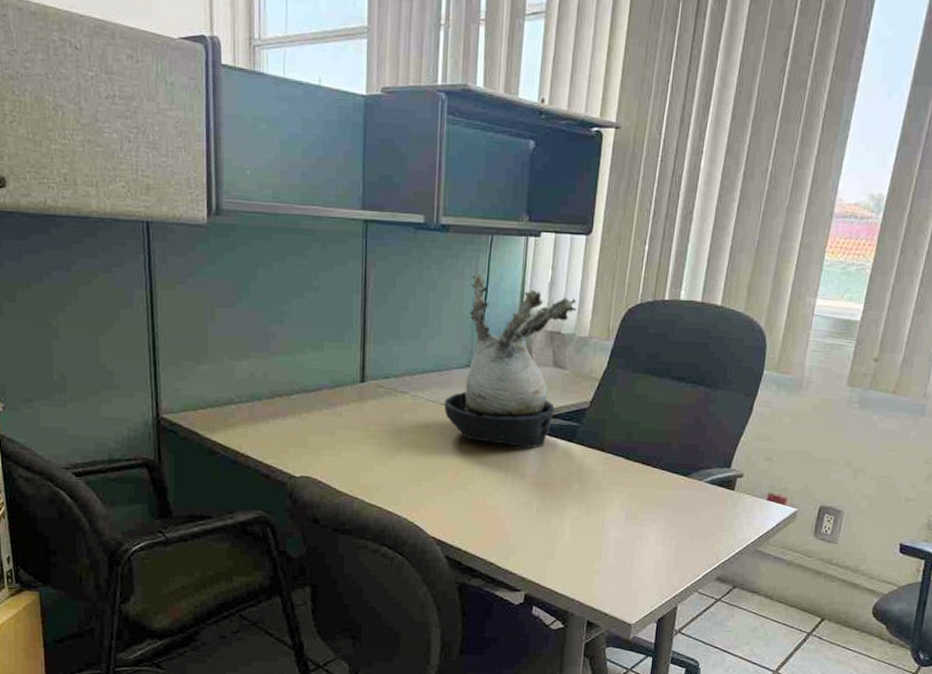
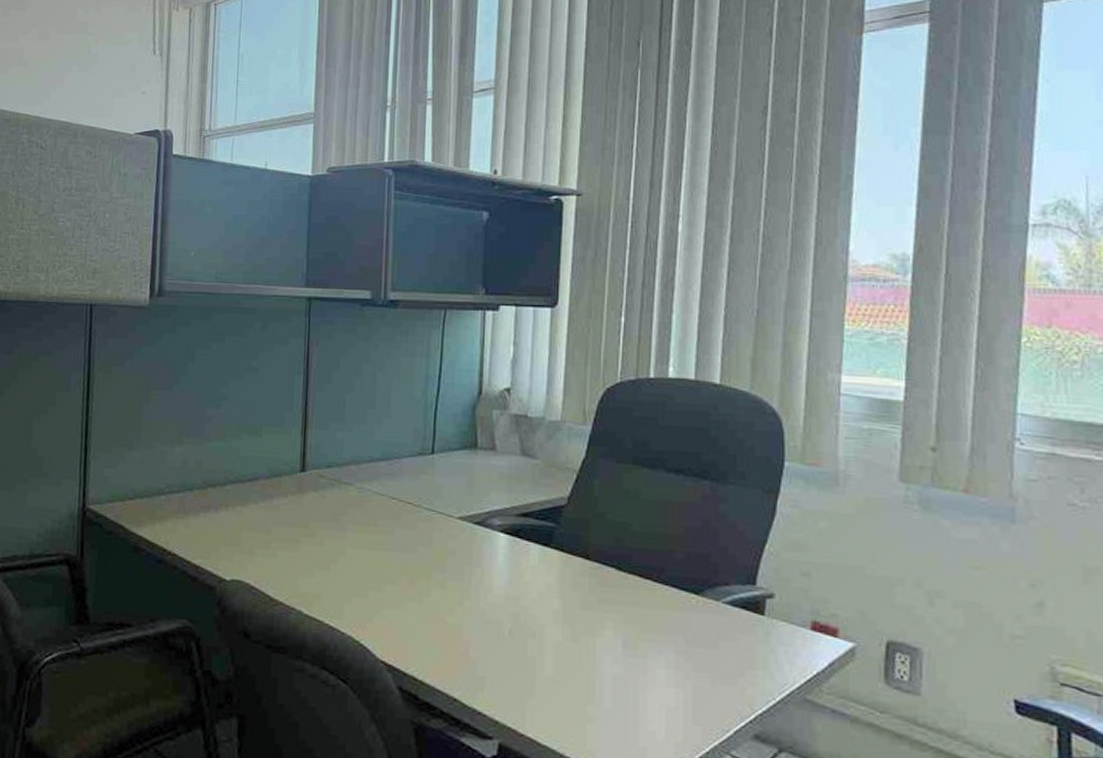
plant: present [443,274,578,449] -> none [394,351,546,554]

